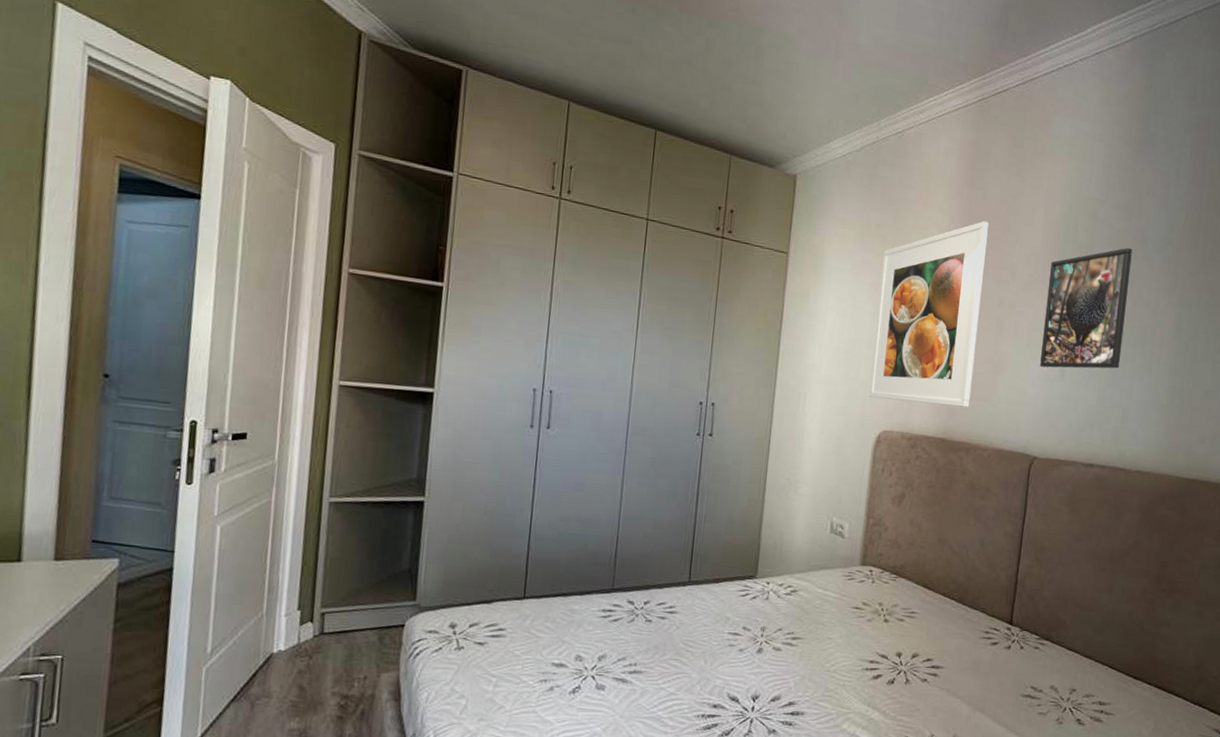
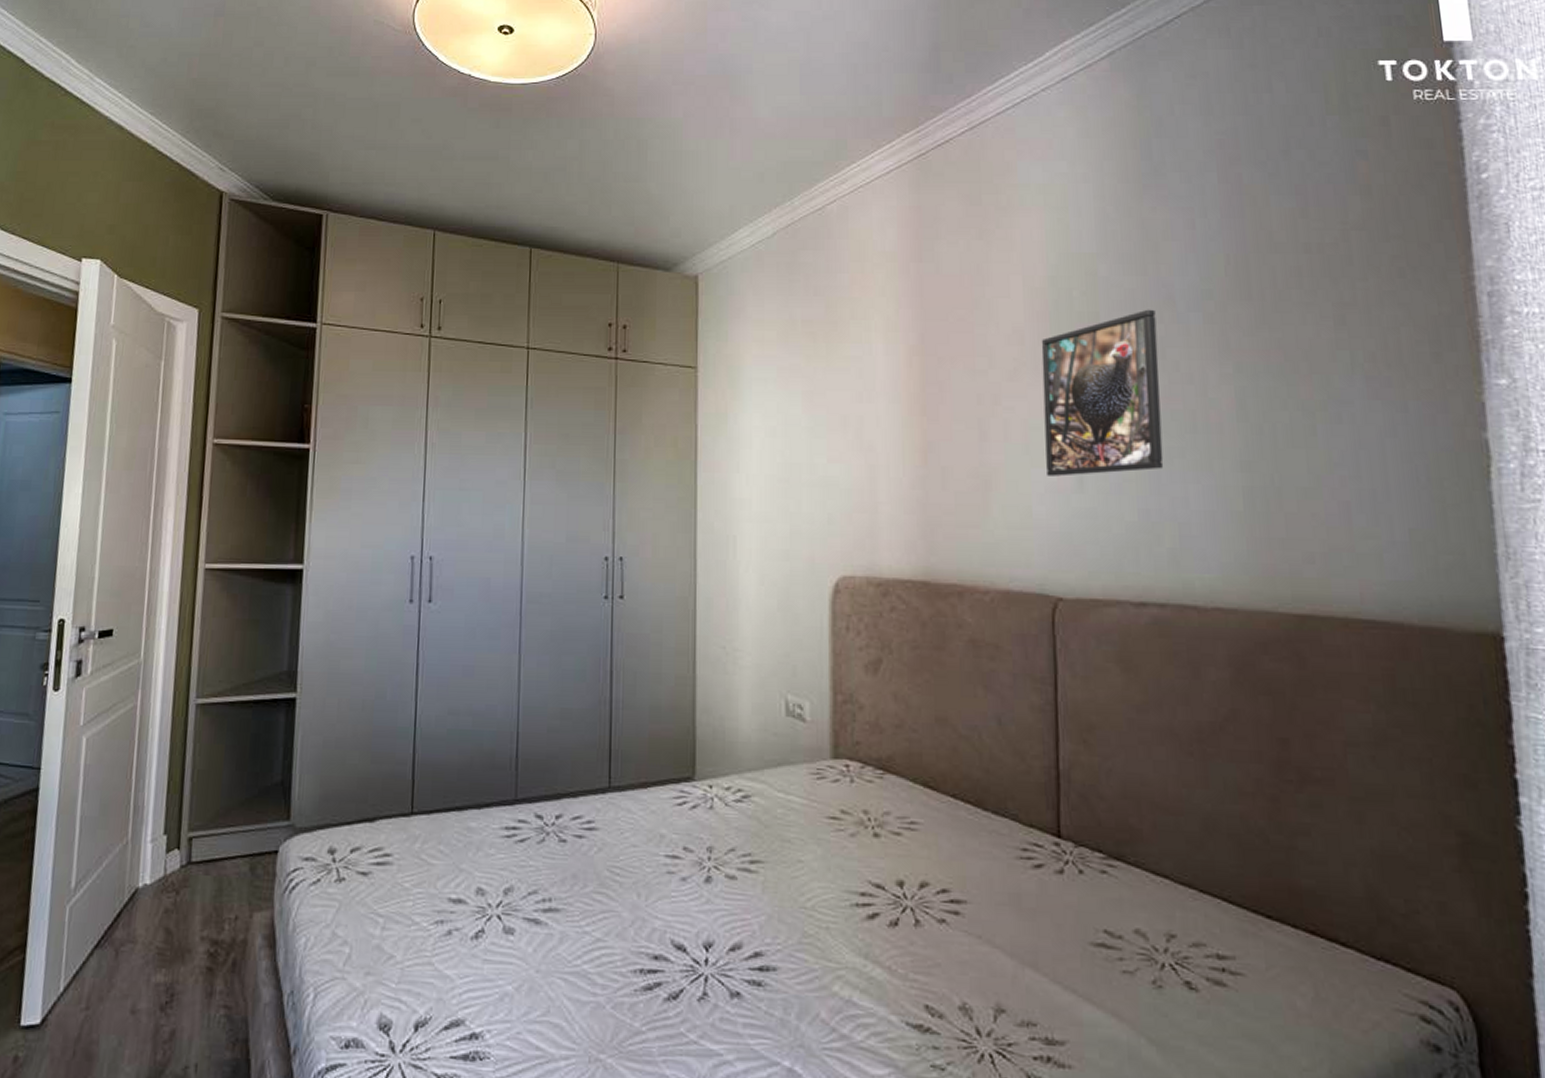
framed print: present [869,220,989,408] -> none [815,299,956,538]

